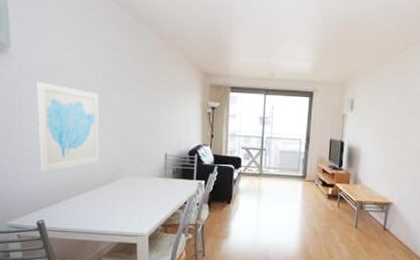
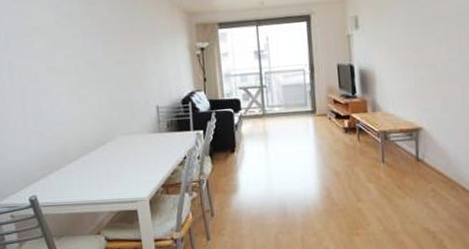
wall art: present [37,82,100,173] -> none [16,48,88,144]

